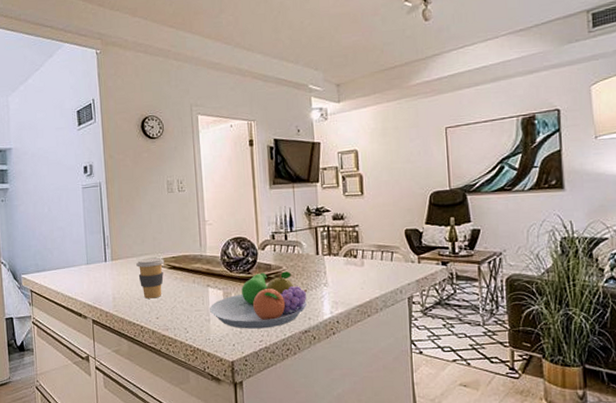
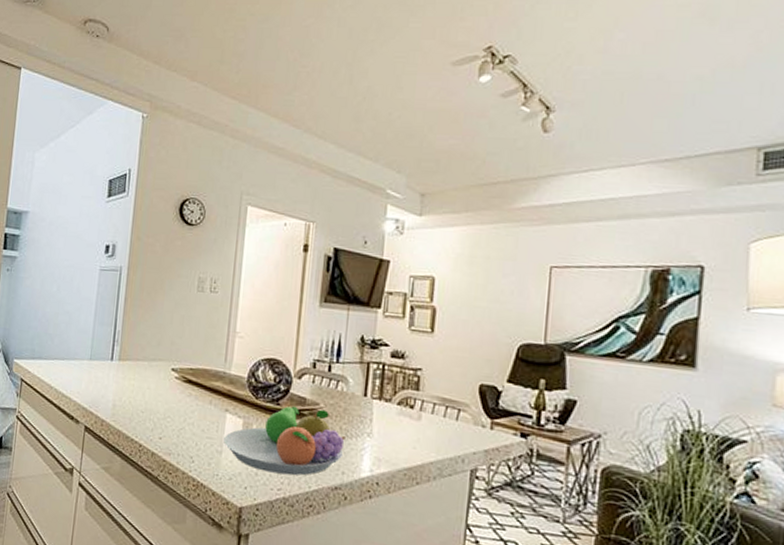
coffee cup: present [136,257,165,299] -> none [146,364,180,414]

